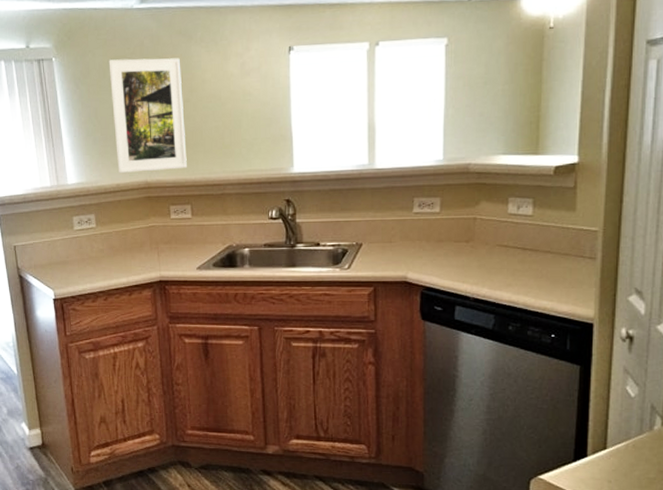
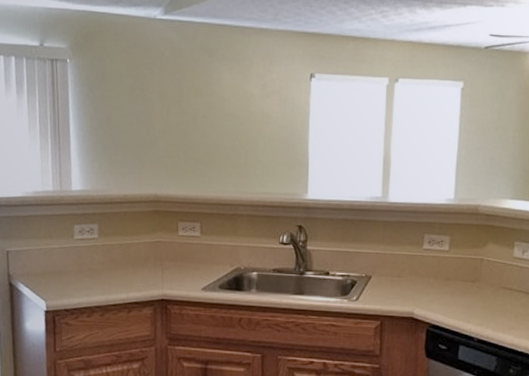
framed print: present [108,58,187,173] -> none [126,67,201,185]

